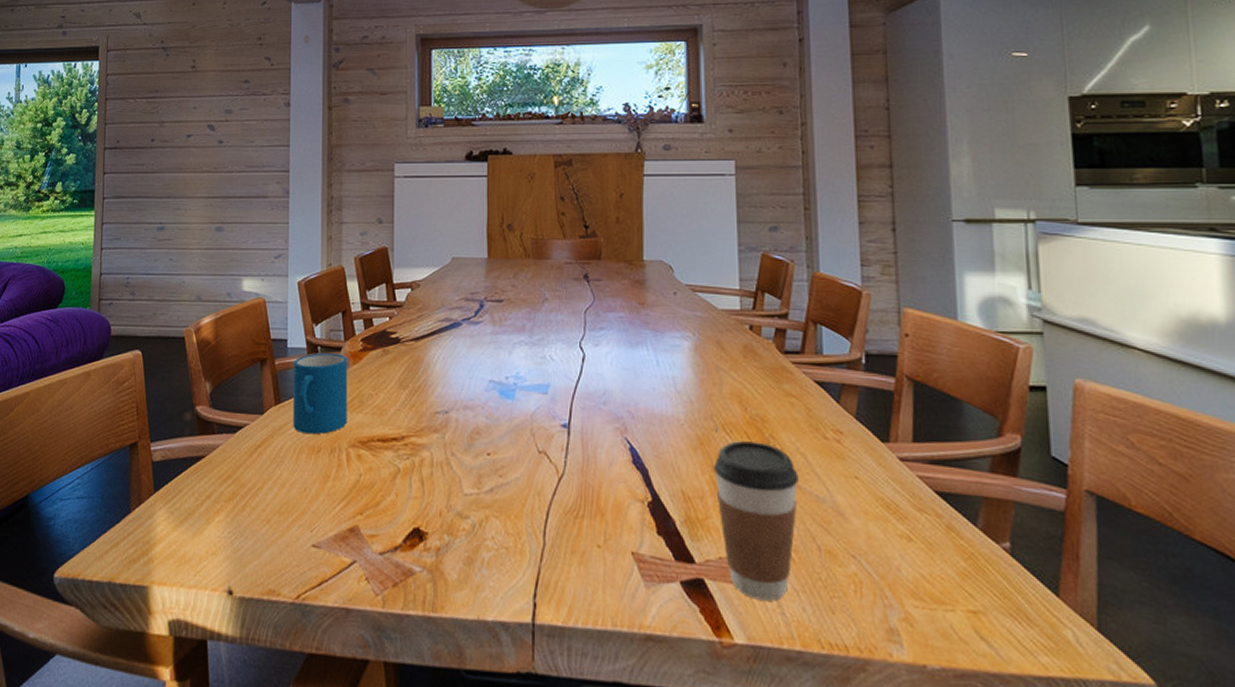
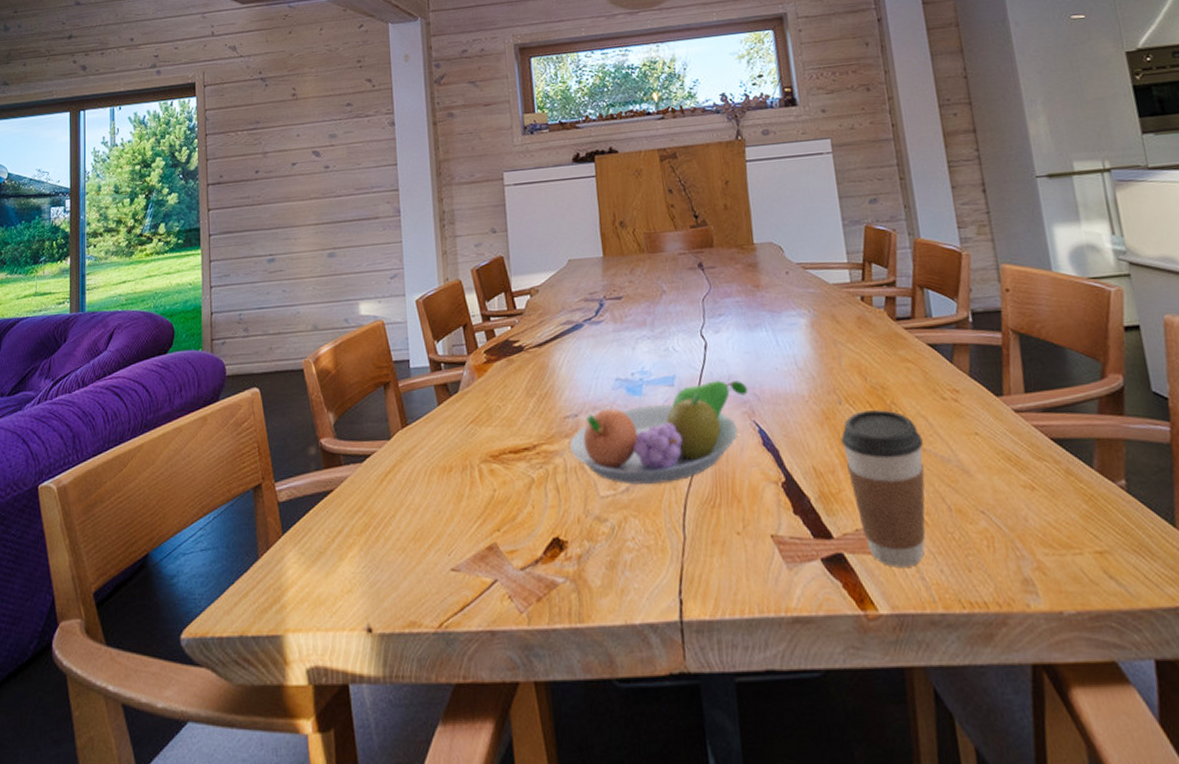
mug: present [292,353,348,434] -> none [417,368,477,455]
fruit bowl: none [438,393,622,489] -> present [570,380,747,485]

